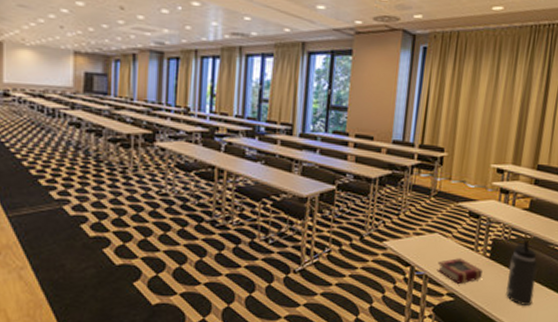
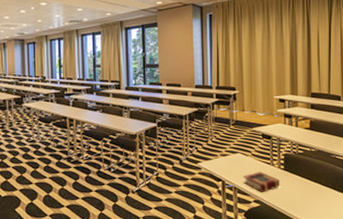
thermos bottle: present [506,240,537,305] -> none [301,153,325,206]

